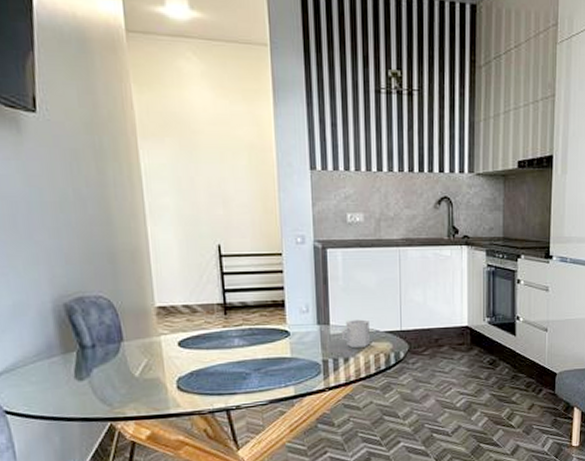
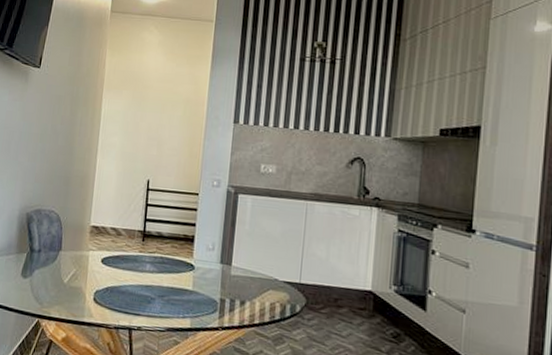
cup: present [342,319,370,348] -> none [241,264,269,294]

